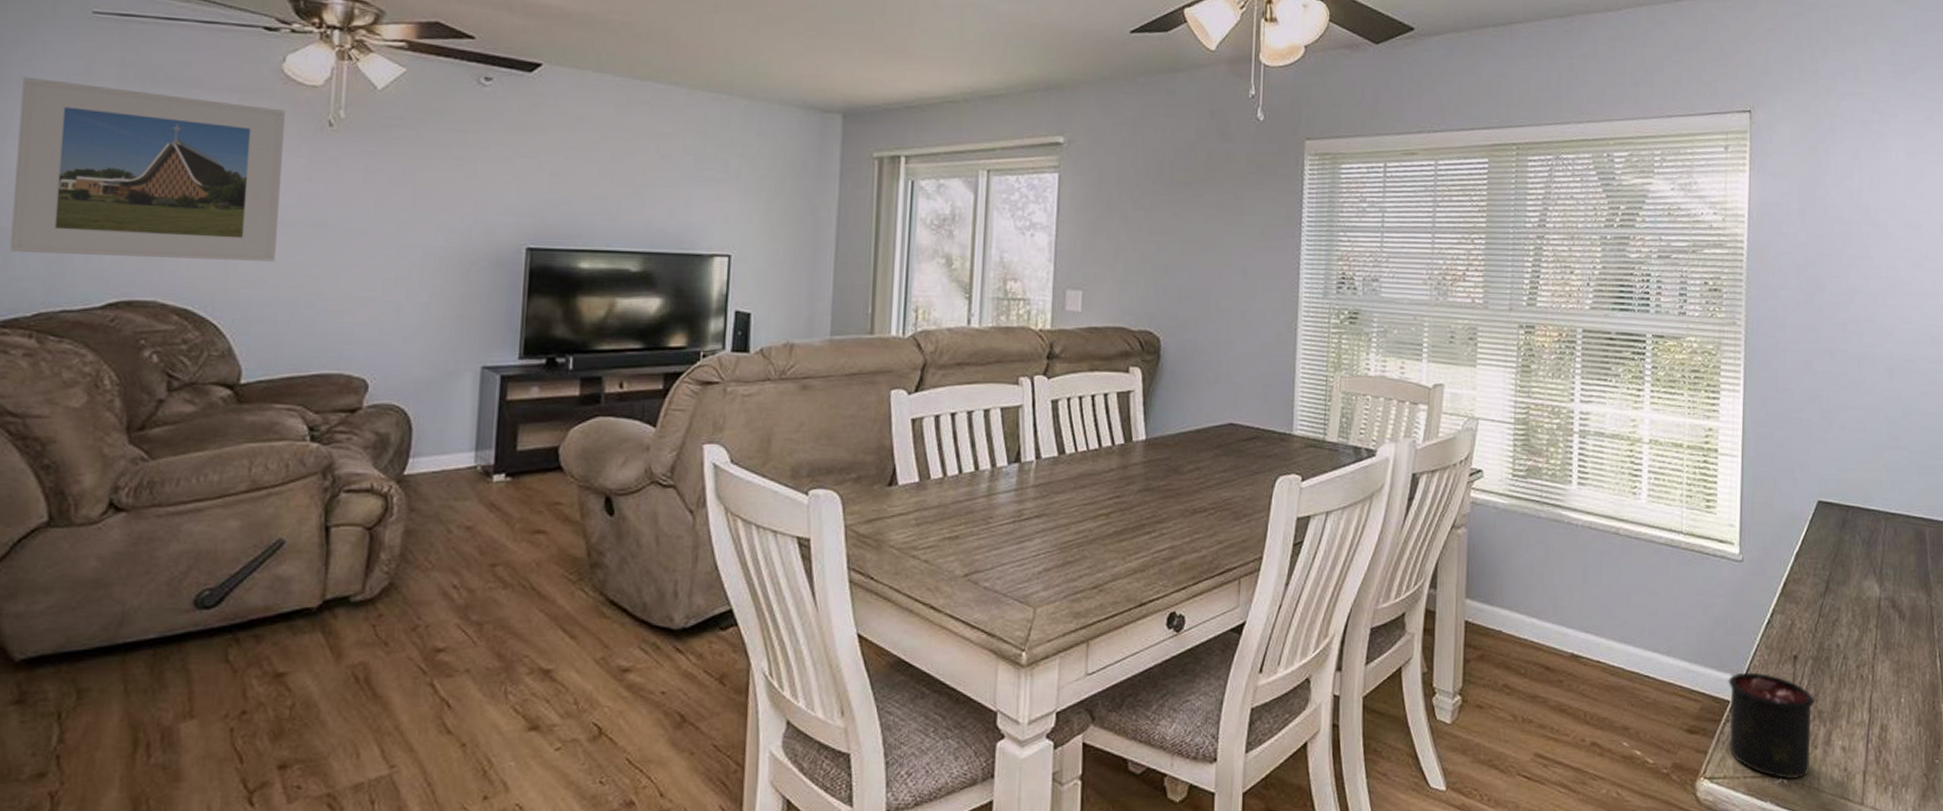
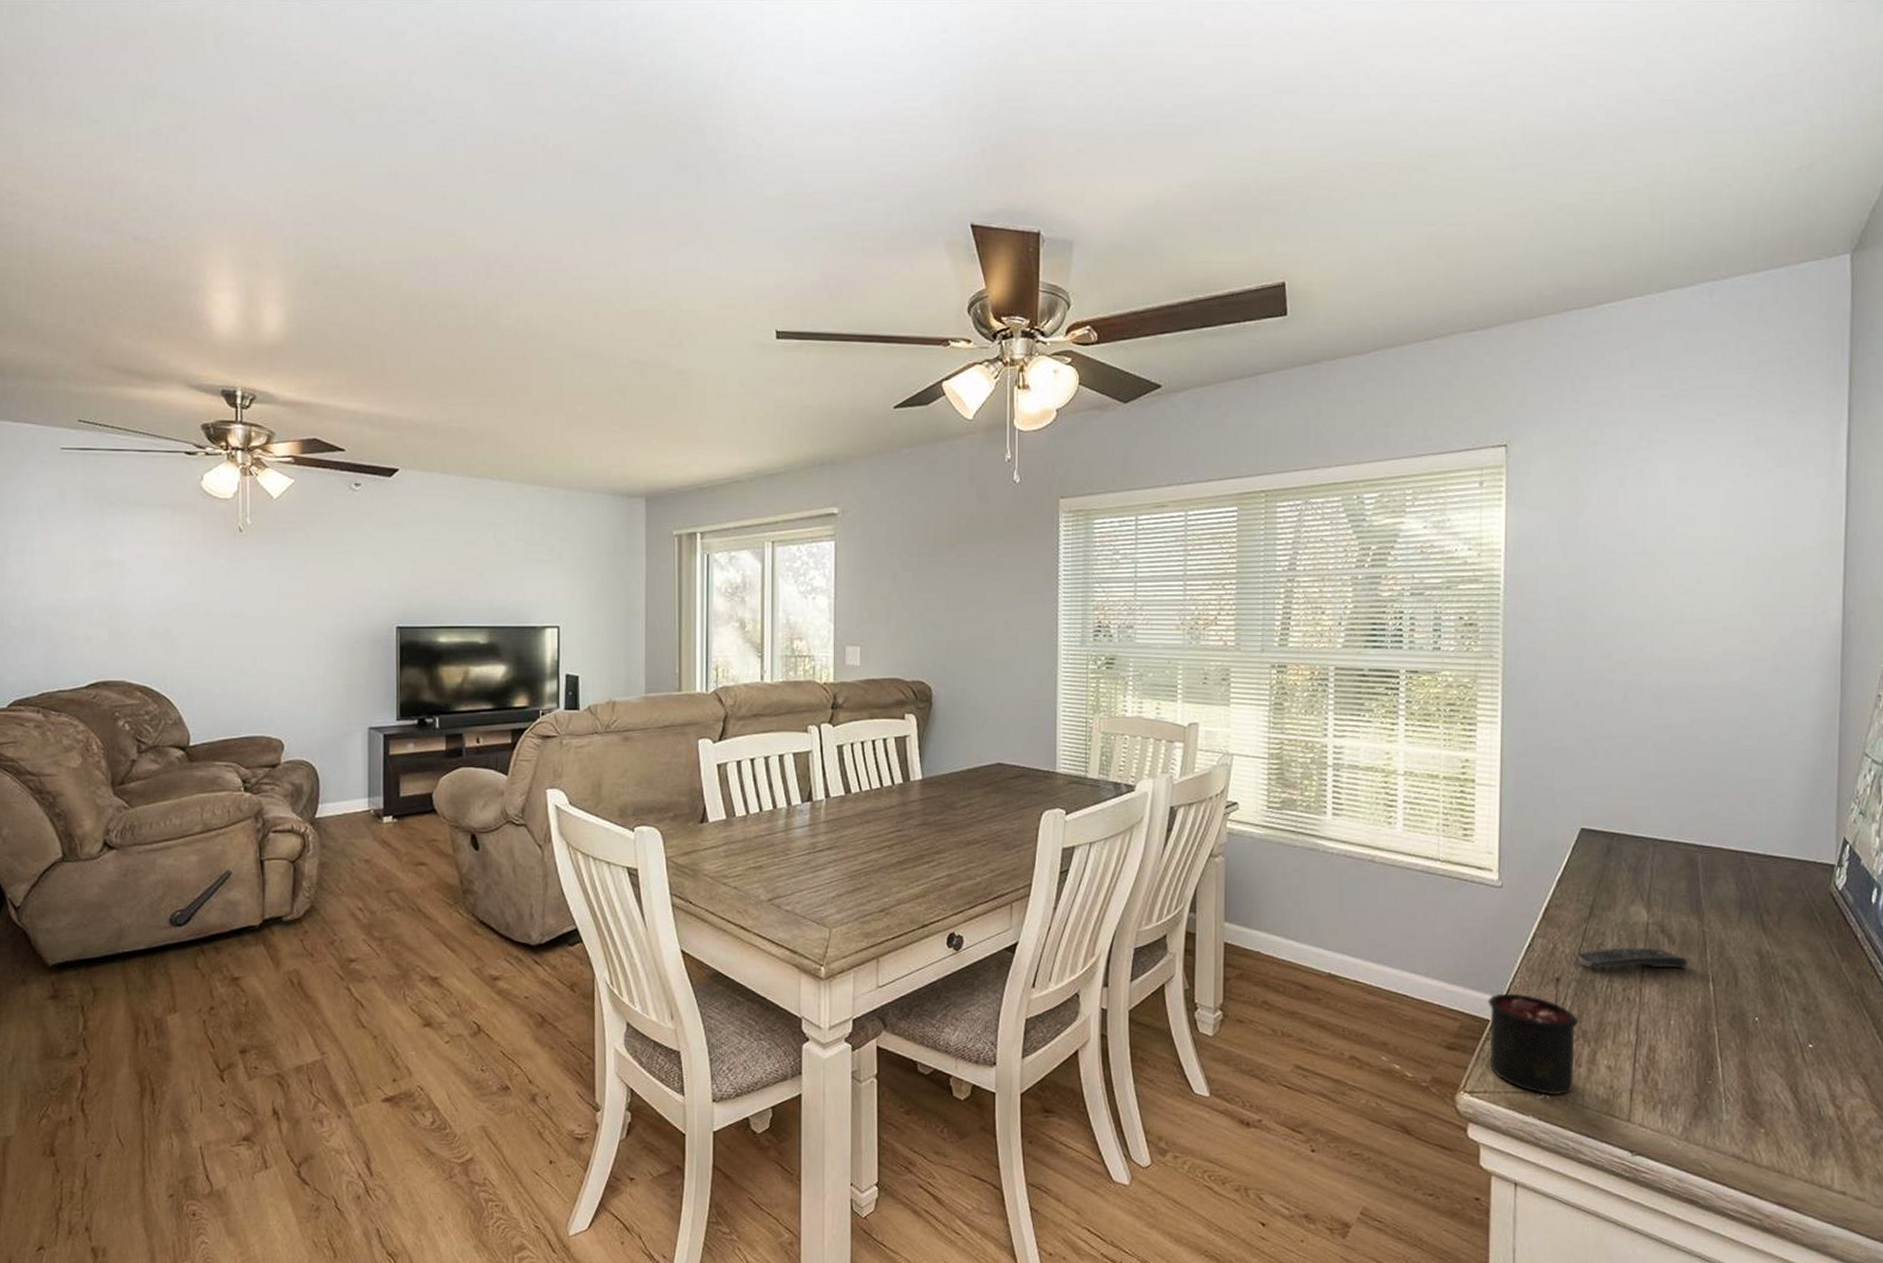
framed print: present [10,76,285,262] -> none [16,504,207,646]
remote control: none [1814,624,1917,646] -> present [1578,948,1688,970]

